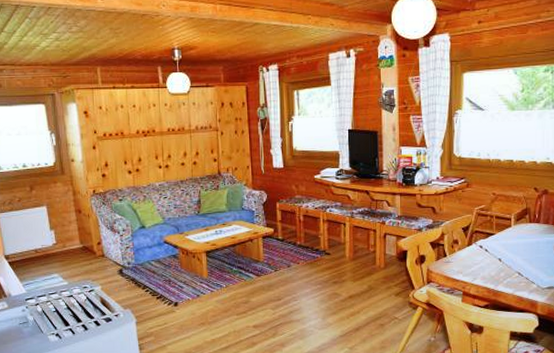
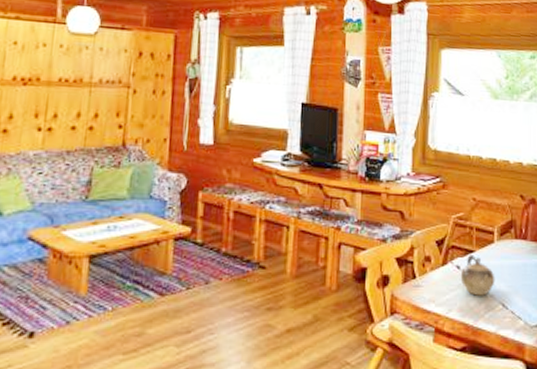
teapot: none [483,237,512,267] -> present [460,255,495,296]

